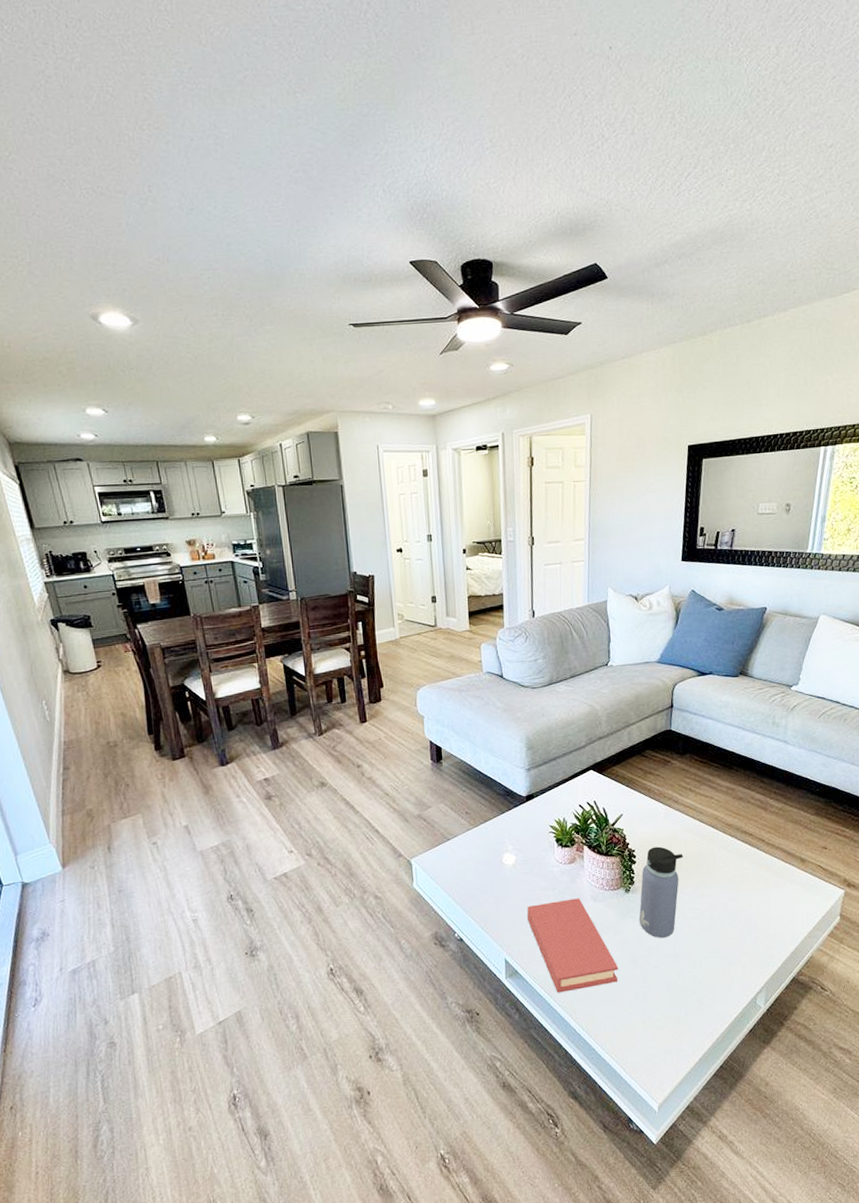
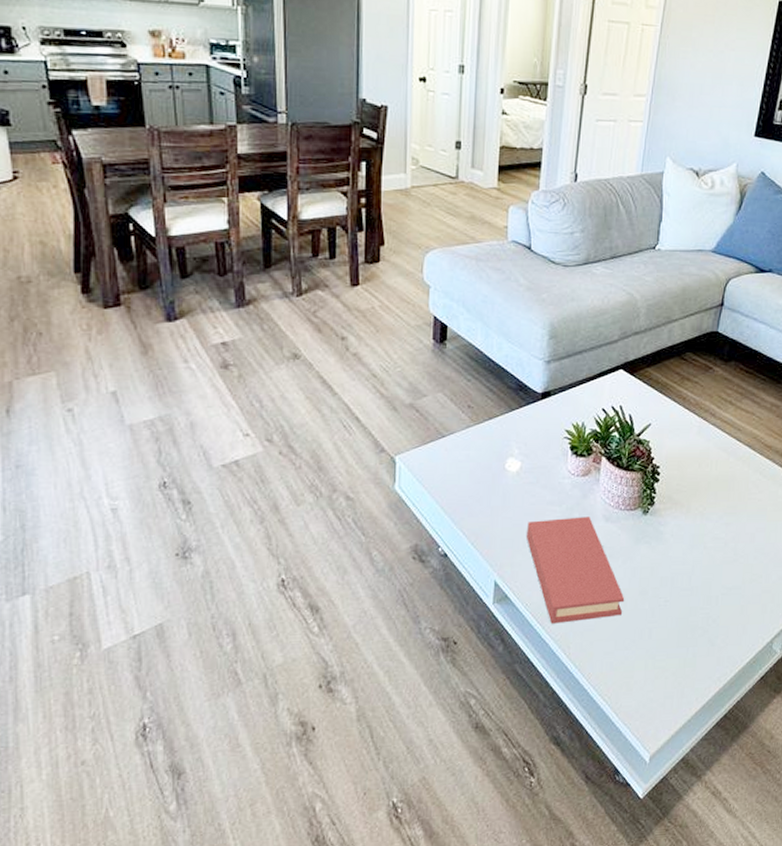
water bottle: present [639,846,683,938] -> none [654,464,713,568]

